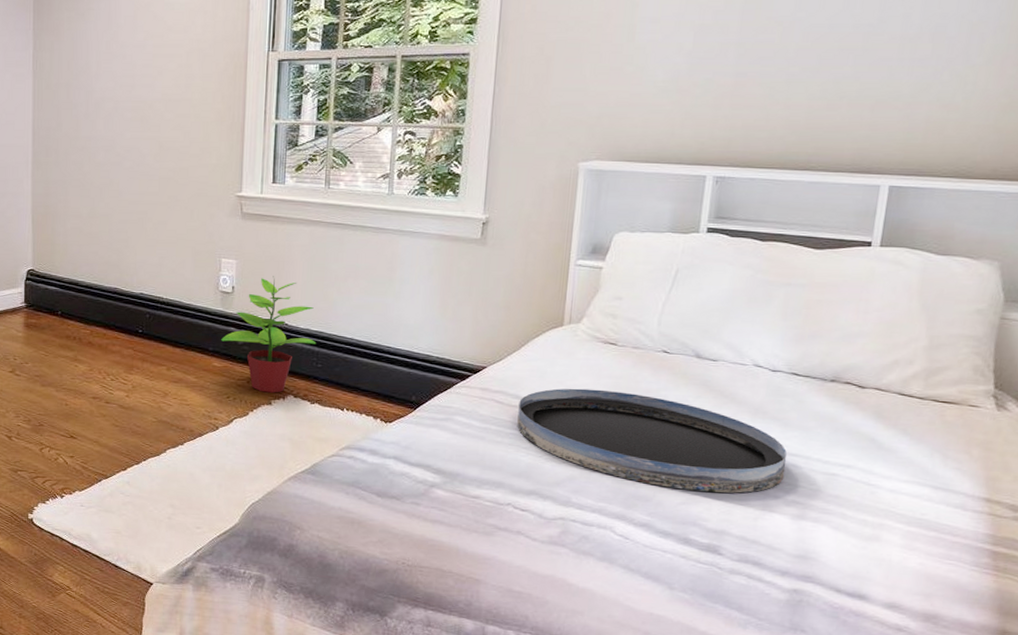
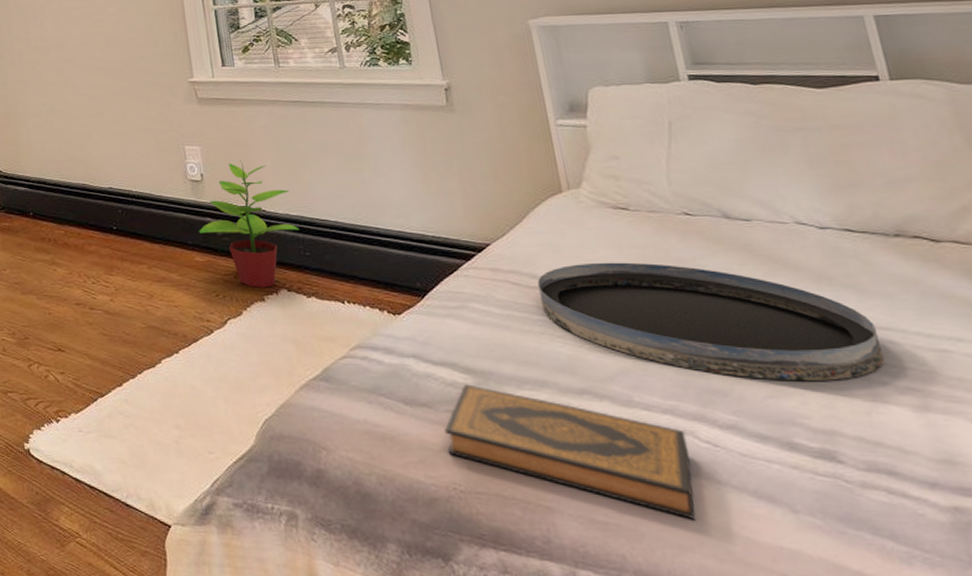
hardback book: none [405,482,605,592] -> present [444,384,696,519]

